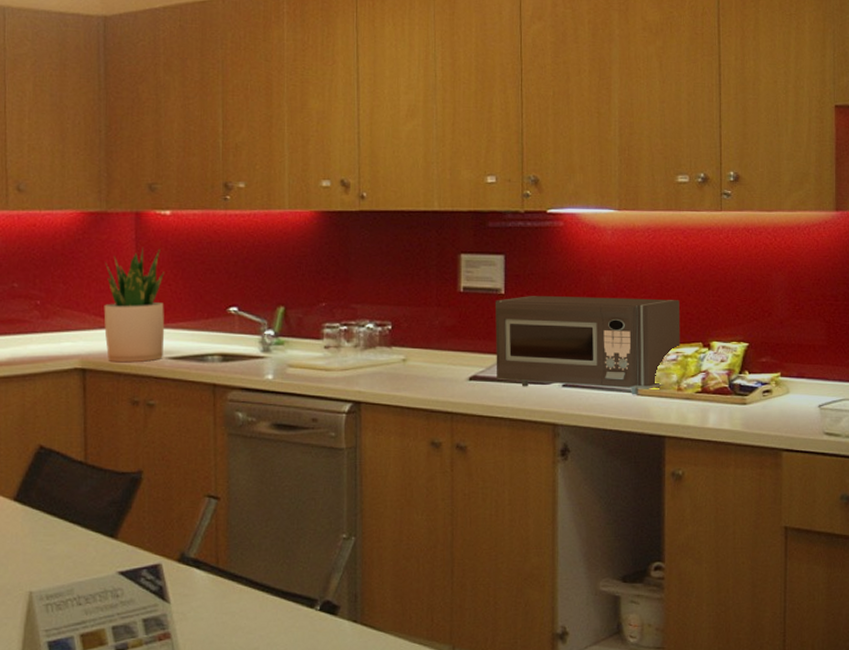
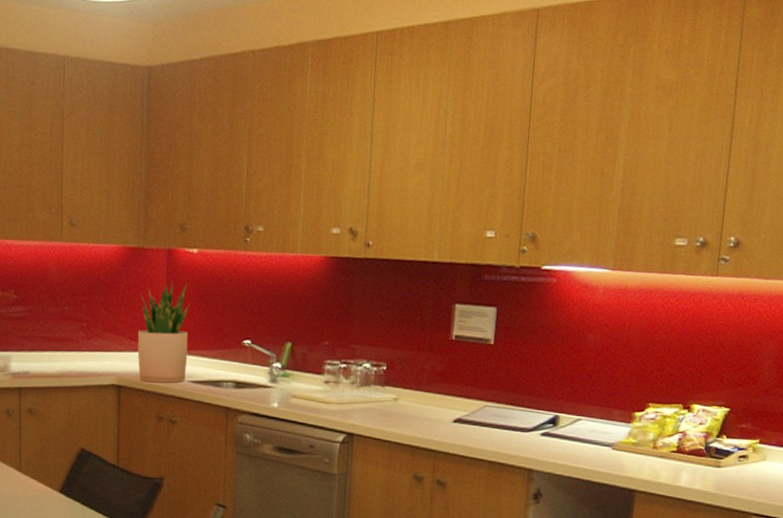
microwave: present [494,296,681,395] -> none [479,347,664,450]

